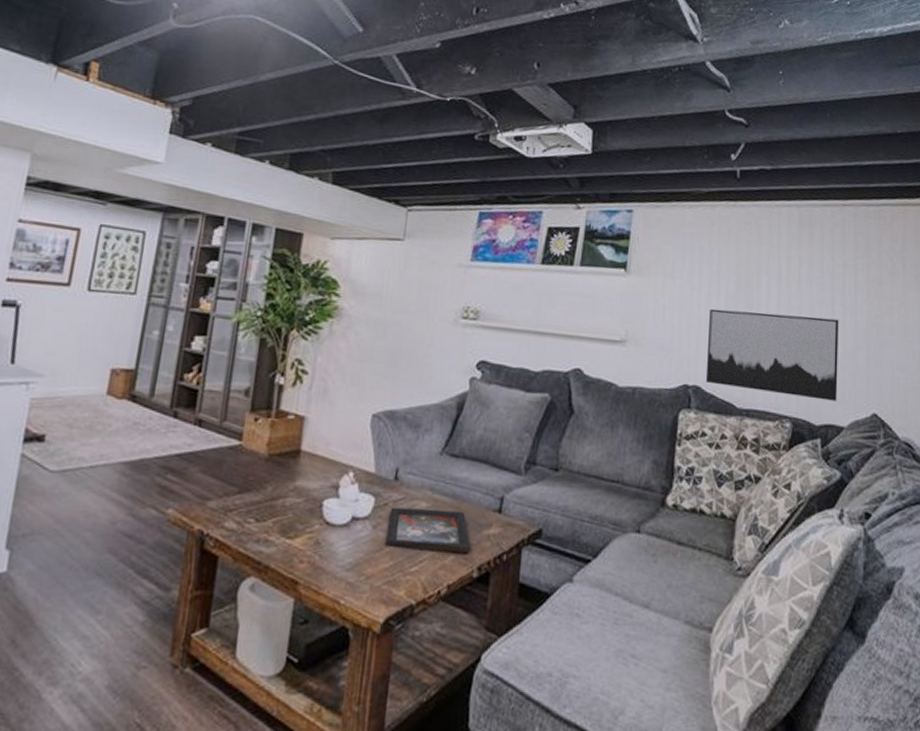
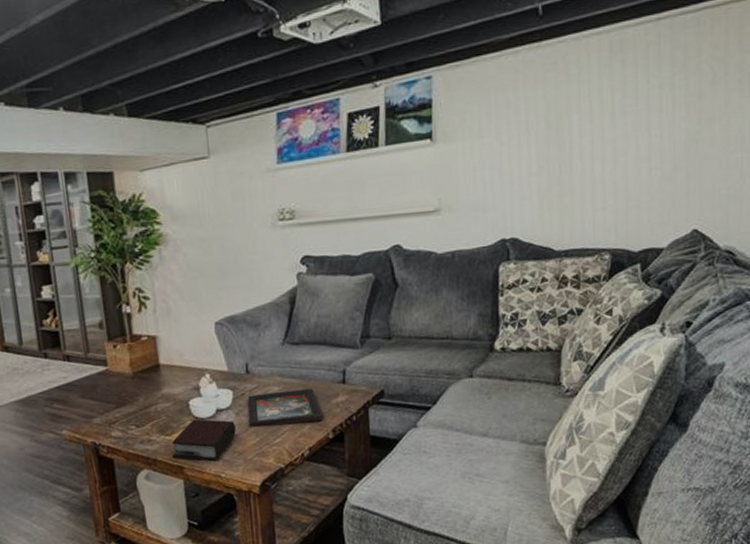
bible: none [288,524,370,582] -> present [172,419,236,462]
wall art: present [705,308,839,401] -> none [521,144,656,233]

